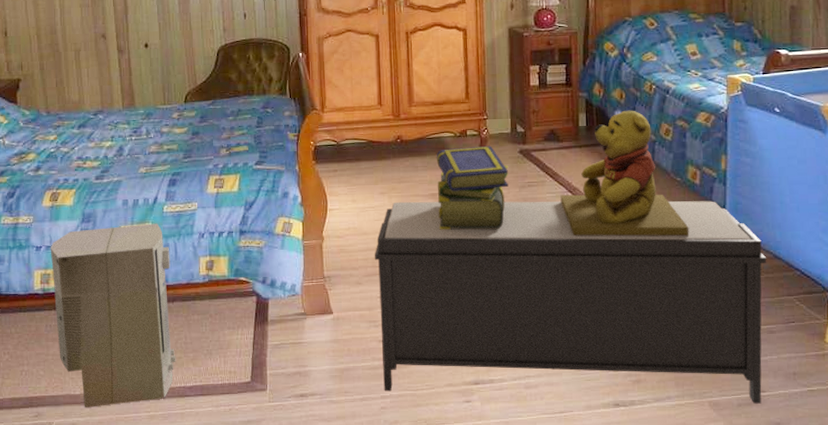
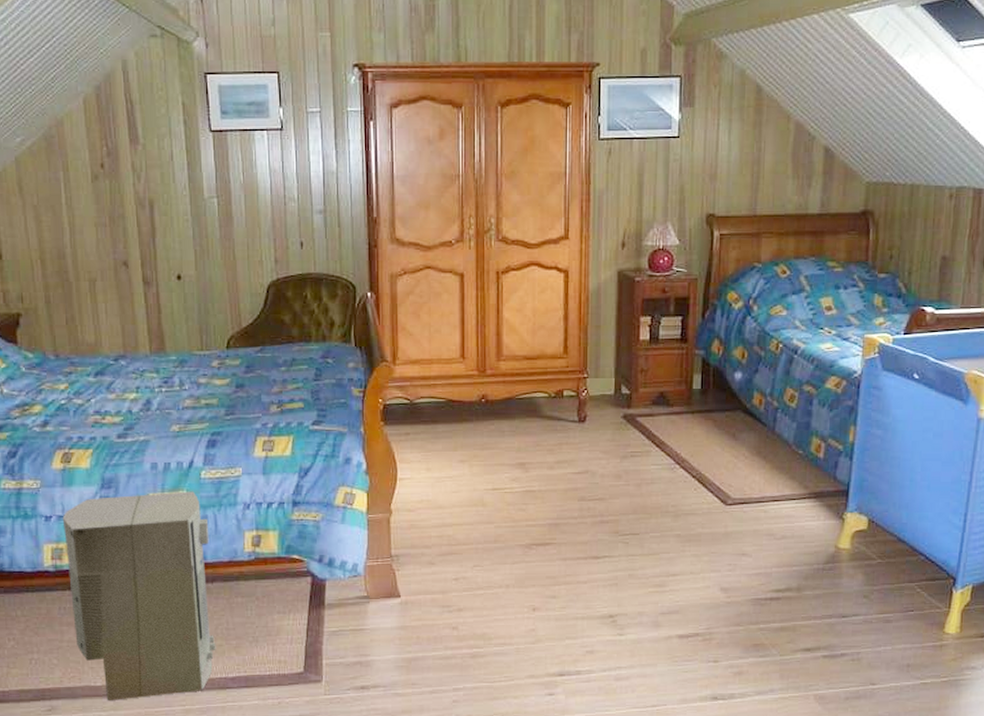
bench: present [374,201,767,404] -> none [450,471,890,697]
stack of books: present [436,145,509,230] -> none [526,408,610,506]
teddy bear: present [560,110,689,237] -> none [666,372,808,517]

